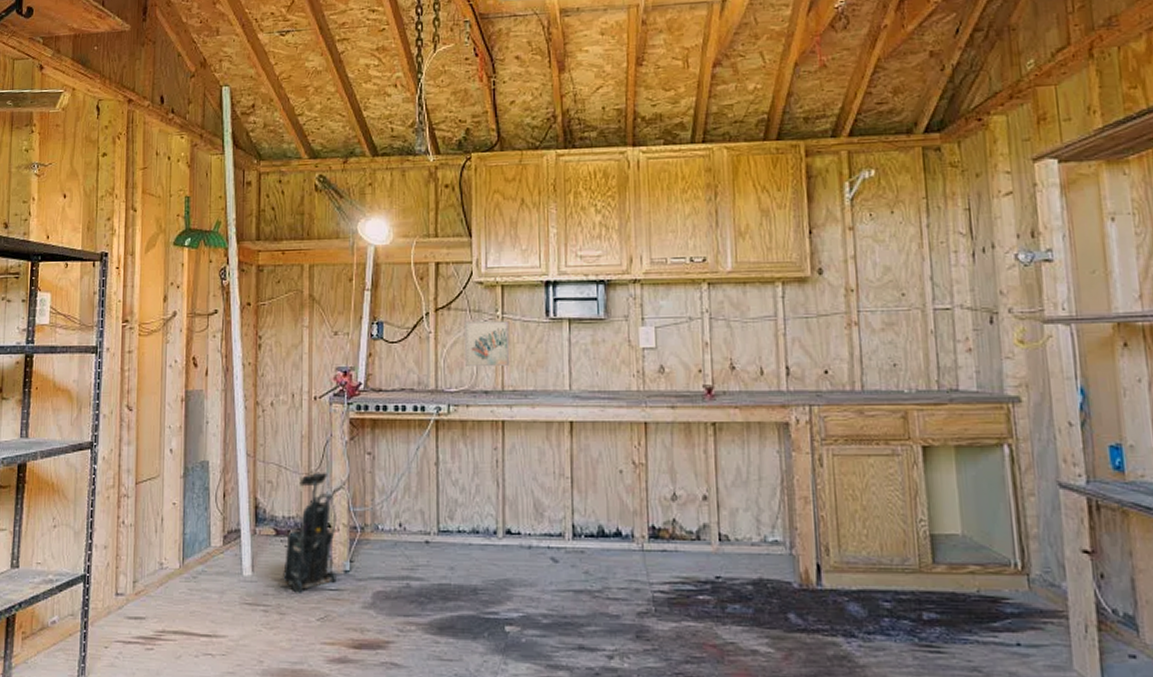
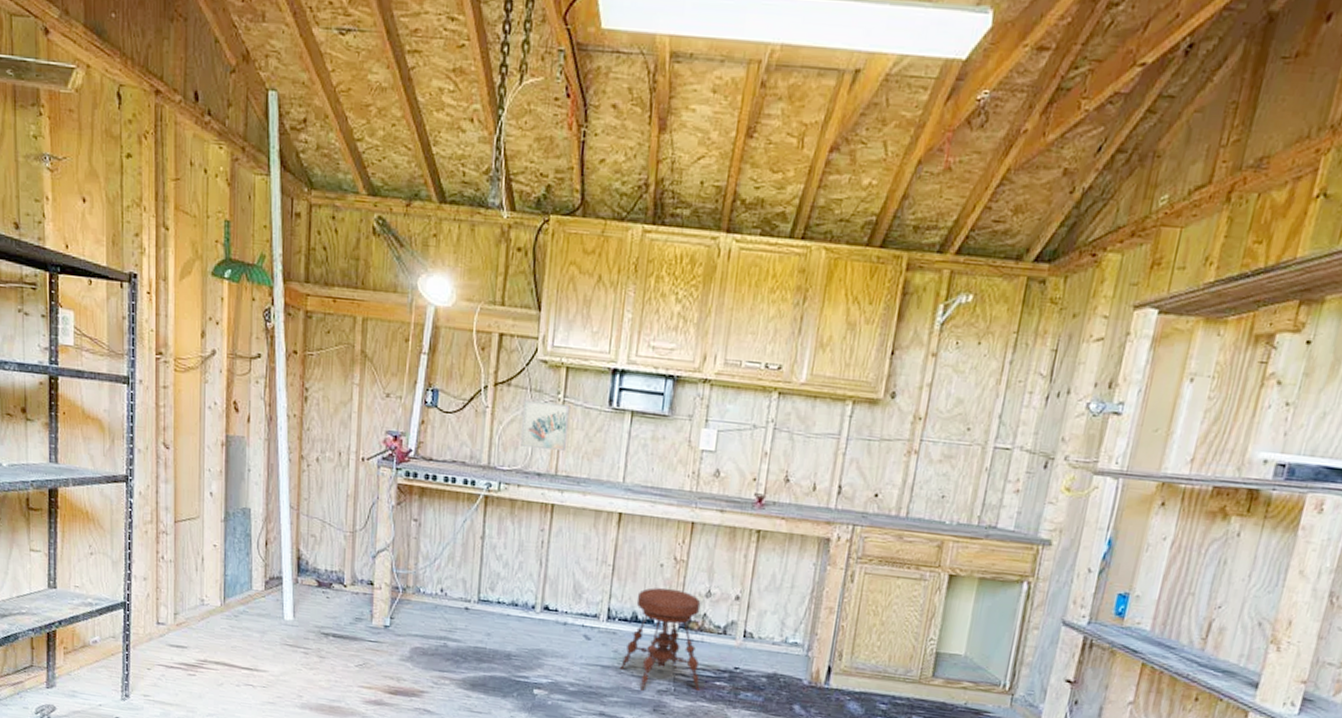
vacuum cleaner: present [283,472,337,593] -> none [324,531,379,641]
stool: none [594,495,684,616] -> present [620,587,701,692]

